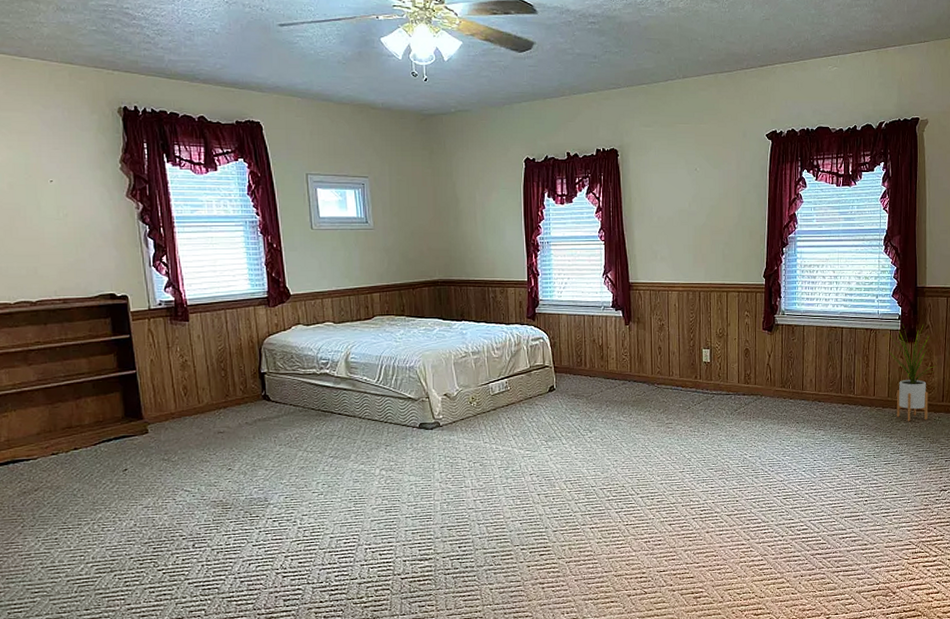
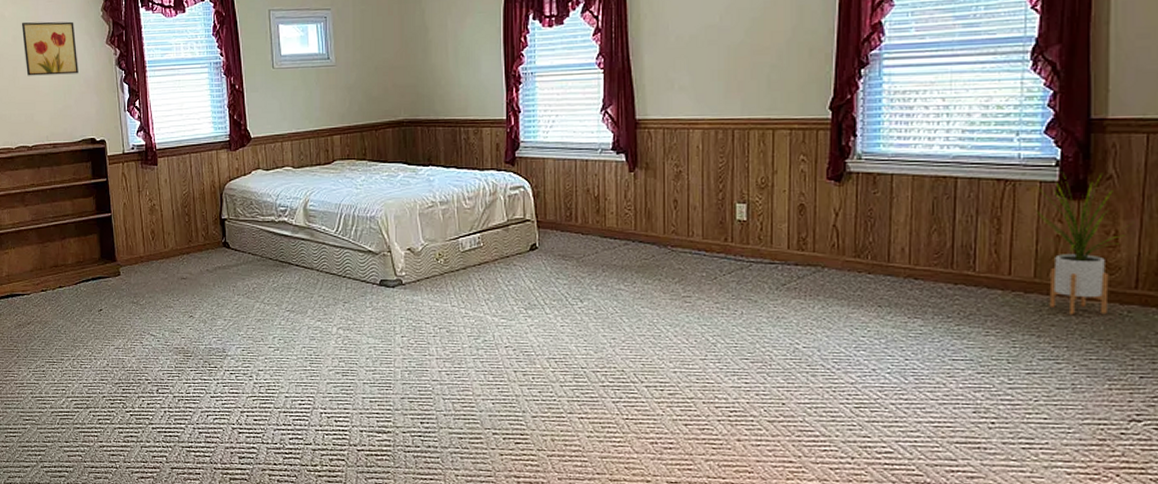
wall art: none [19,168,93,227] -> present [21,21,78,76]

